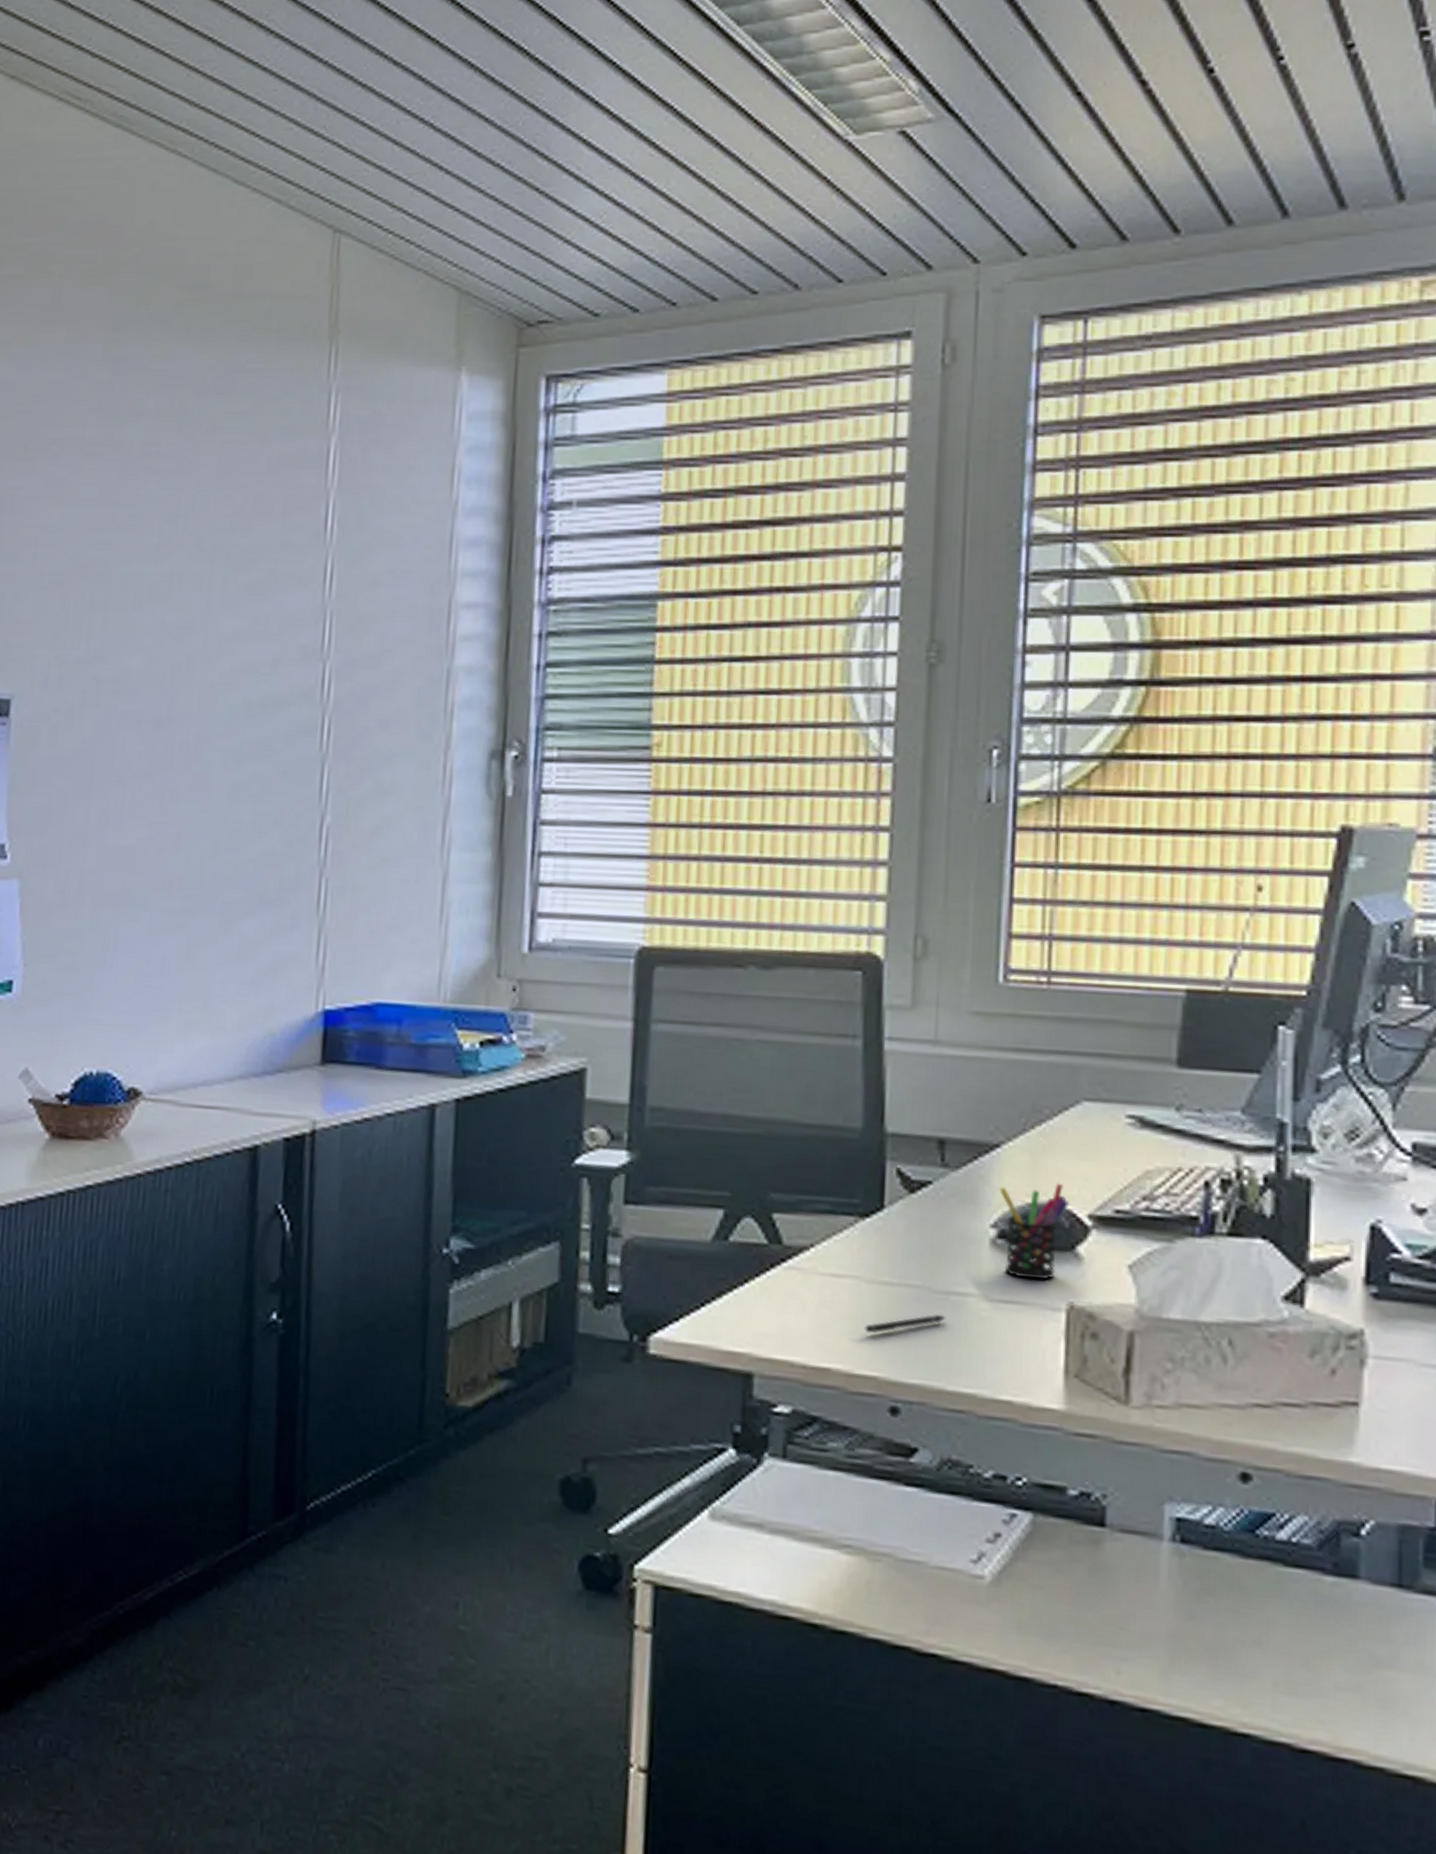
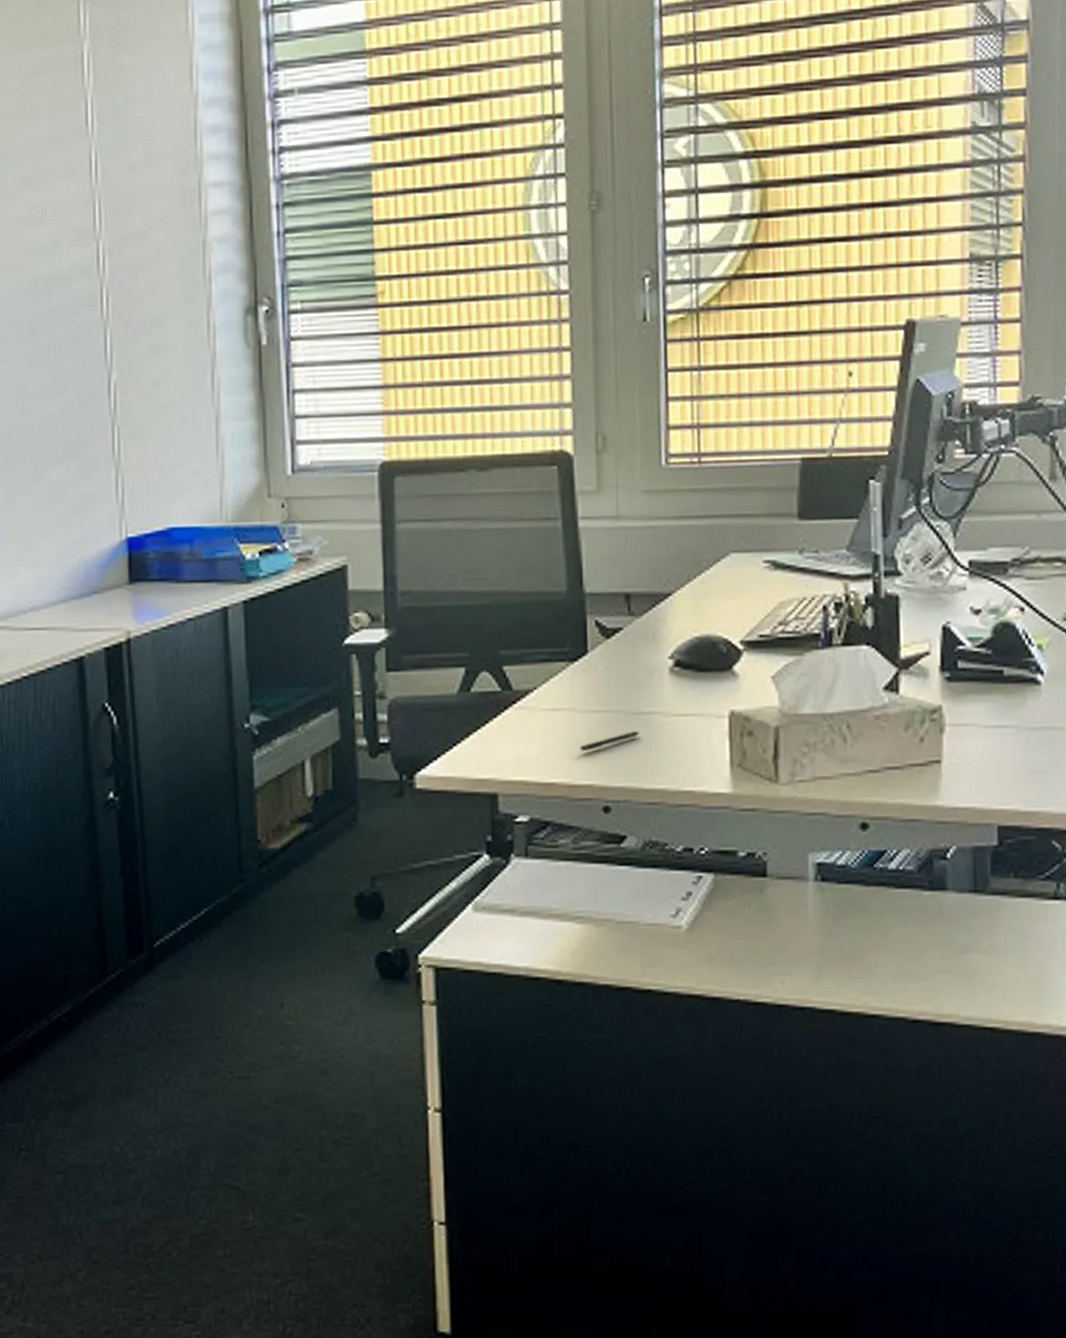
pen holder: present [999,1182,1069,1280] -> none [673,618,725,696]

